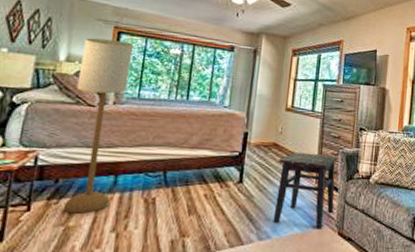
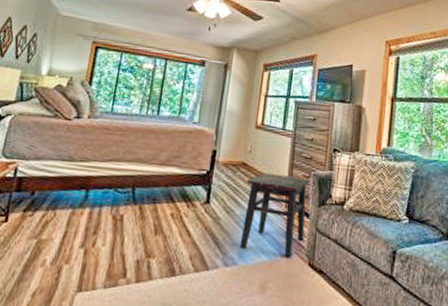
floor lamp: present [63,38,133,214] -> none [37,52,109,227]

